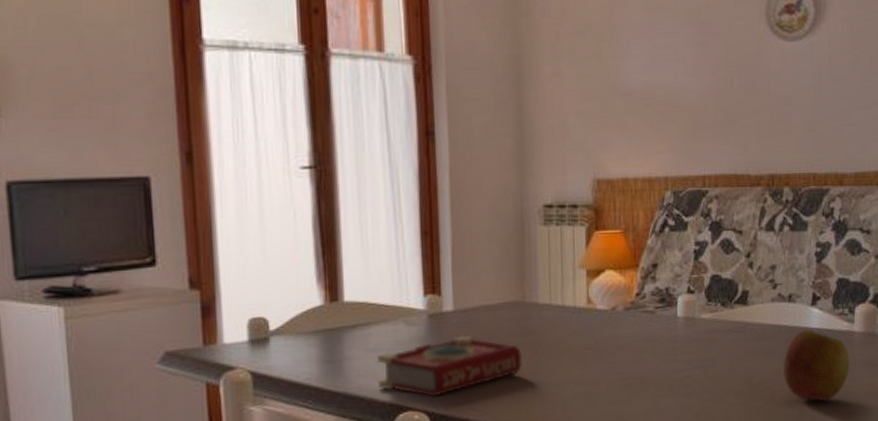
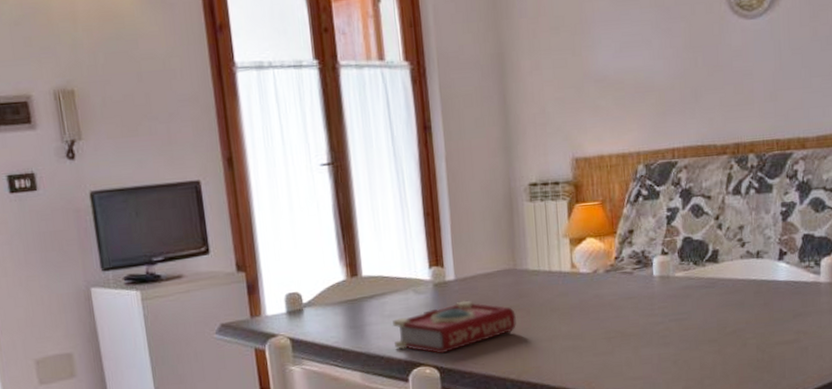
apple: present [783,329,850,401] -> none [753,282,818,347]

